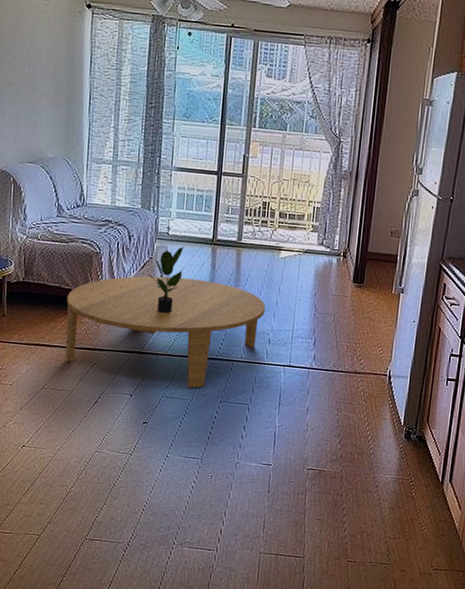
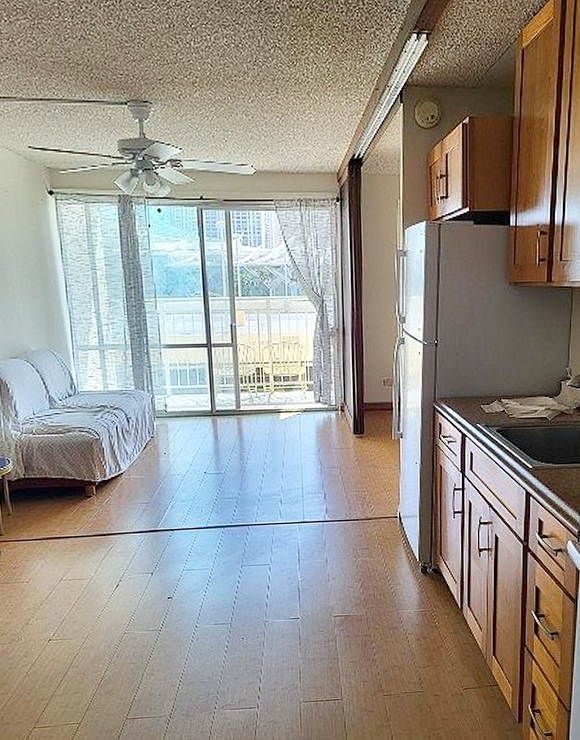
coffee table: present [65,276,266,388] -> none [72,451,273,557]
potted plant: present [148,246,184,314] -> none [152,421,186,490]

